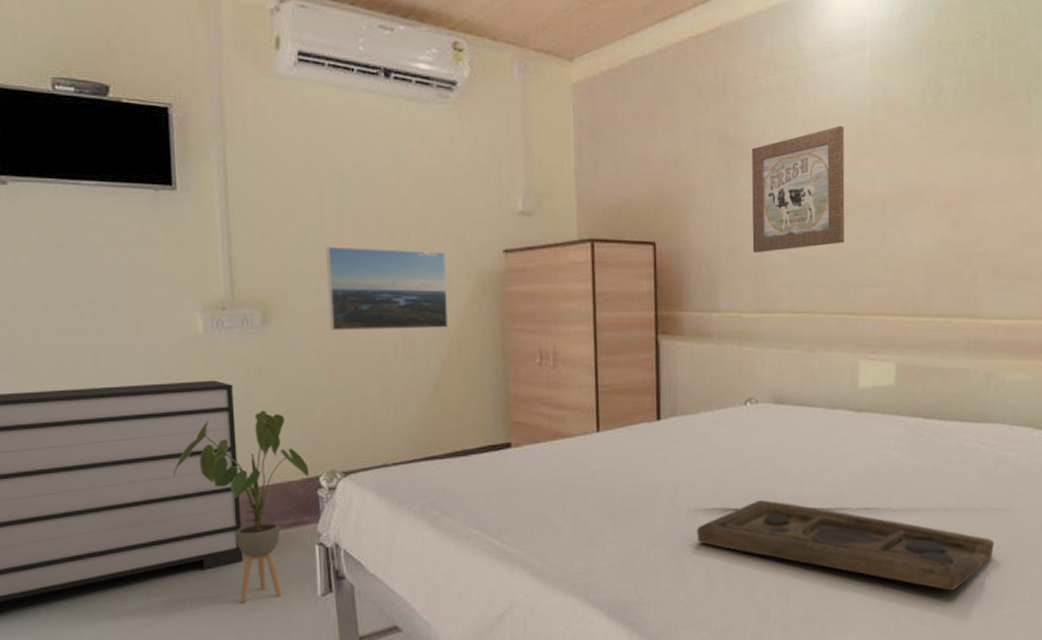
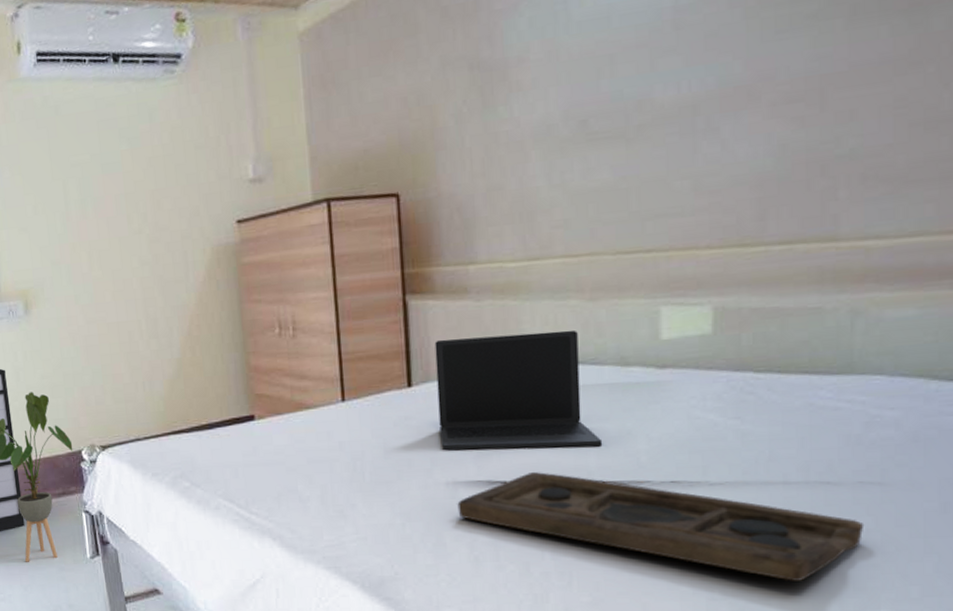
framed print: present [326,246,449,332] -> none [73,229,188,316]
laptop: none [682,375,815,480] -> present [435,329,603,450]
wall art: present [751,125,845,252] -> none [512,22,638,192]

